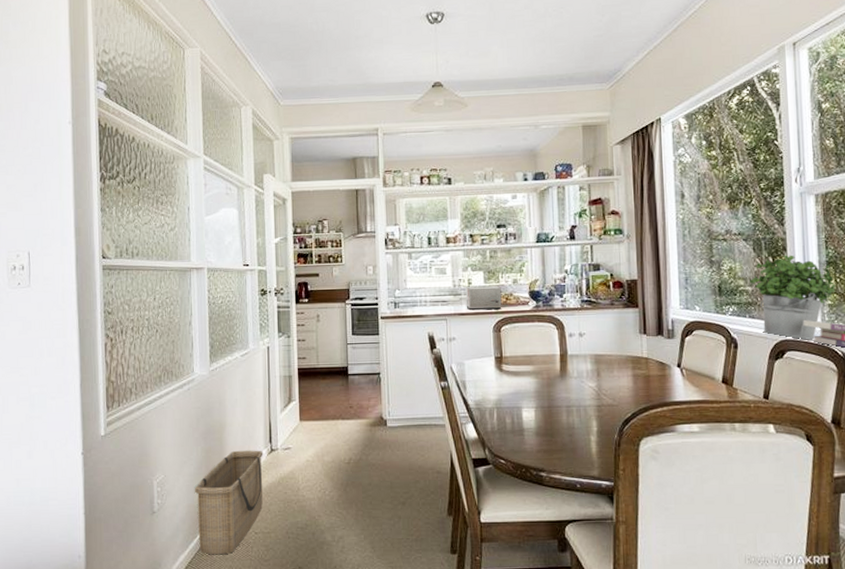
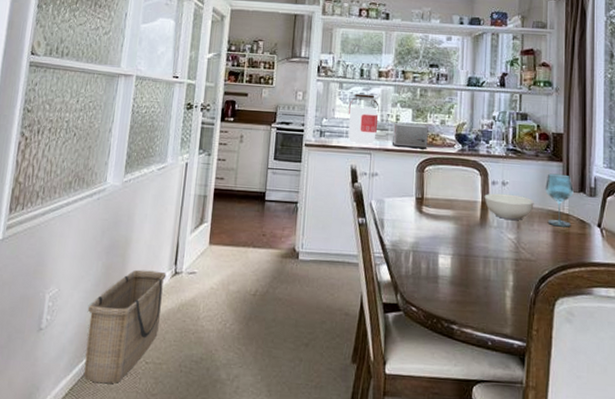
jar: none [419,262,450,311] -> present [348,94,379,144]
bowl: none [562,344,613,369] -> present [484,193,534,220]
wine glass: none [621,319,651,371] -> present [544,173,574,227]

